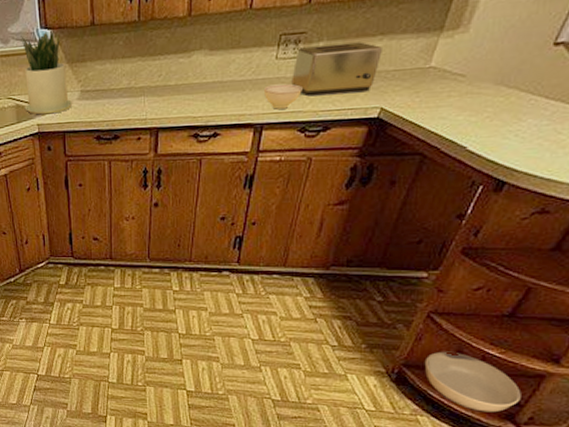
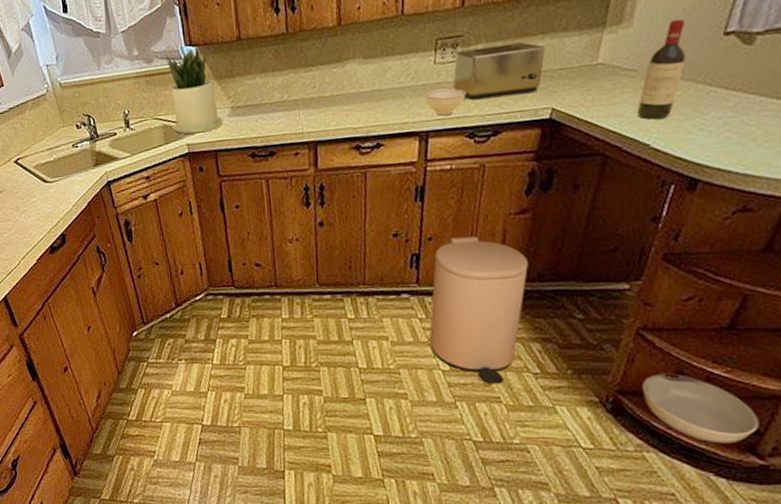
pedal bin: none [243,223,341,354] -> present [429,236,529,385]
wine bottle: none [459,27,520,124] -> present [636,19,687,120]

